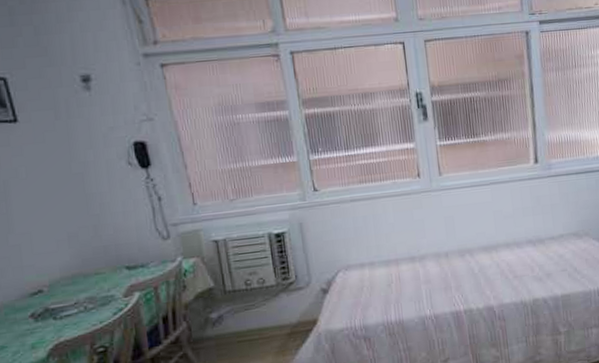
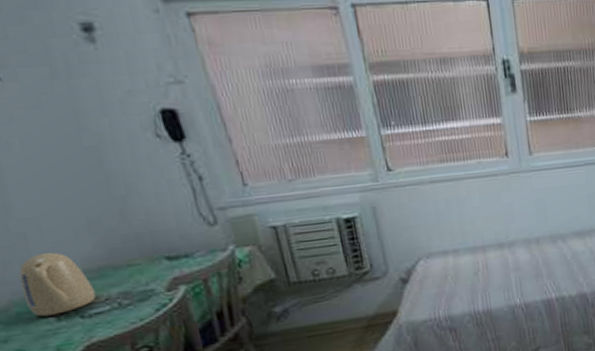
kettle: none [11,261,68,318] -> present [19,252,97,317]

